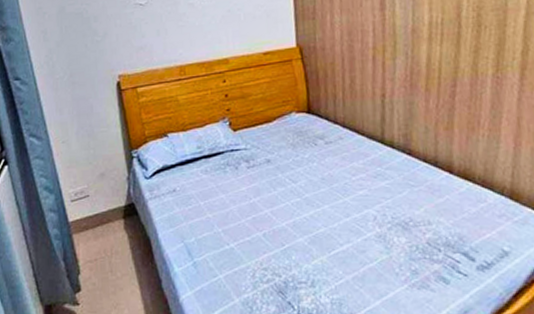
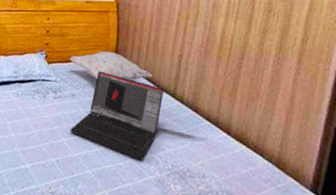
decorative pillow: none [257,105,355,139] -> present [69,51,153,81]
laptop: none [272,128,371,219] -> present [70,71,165,161]

